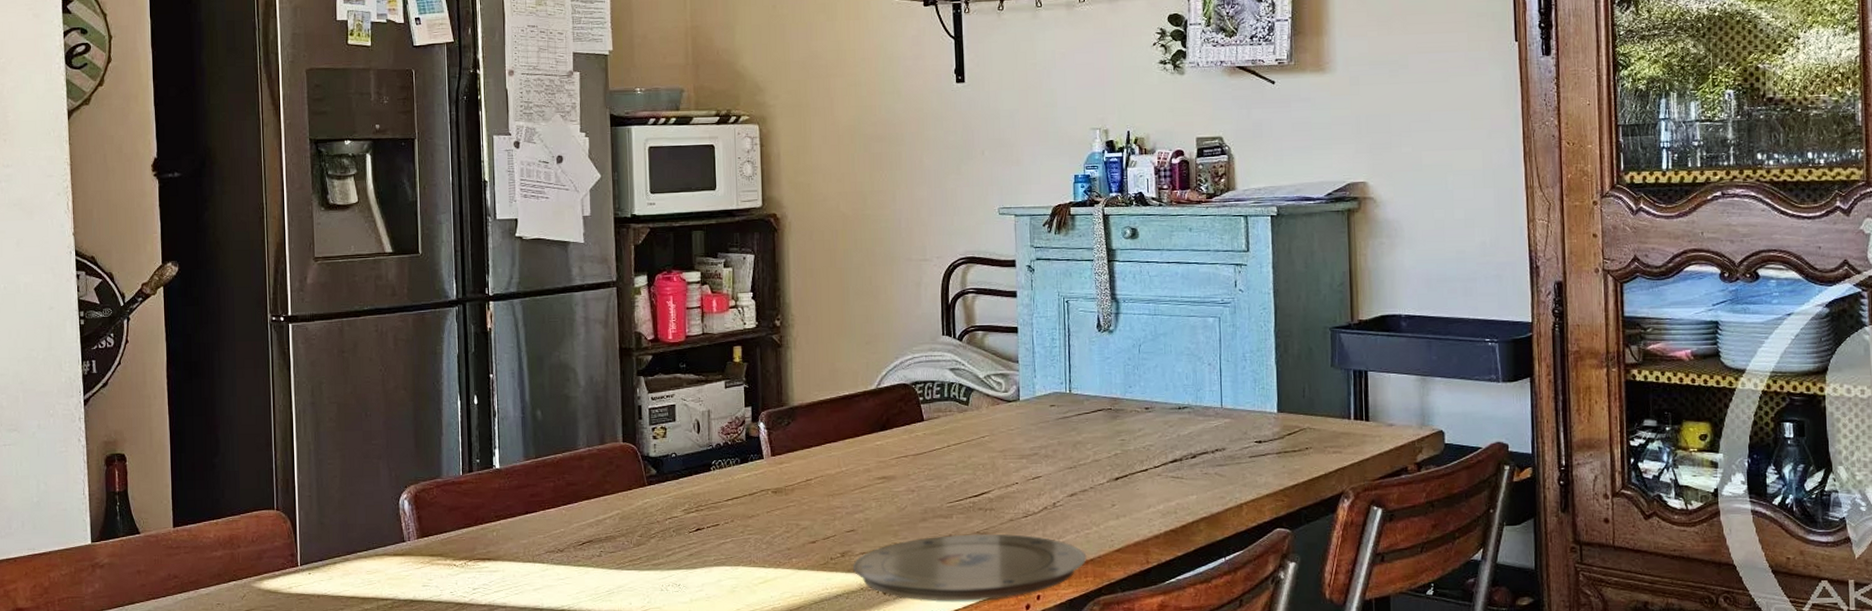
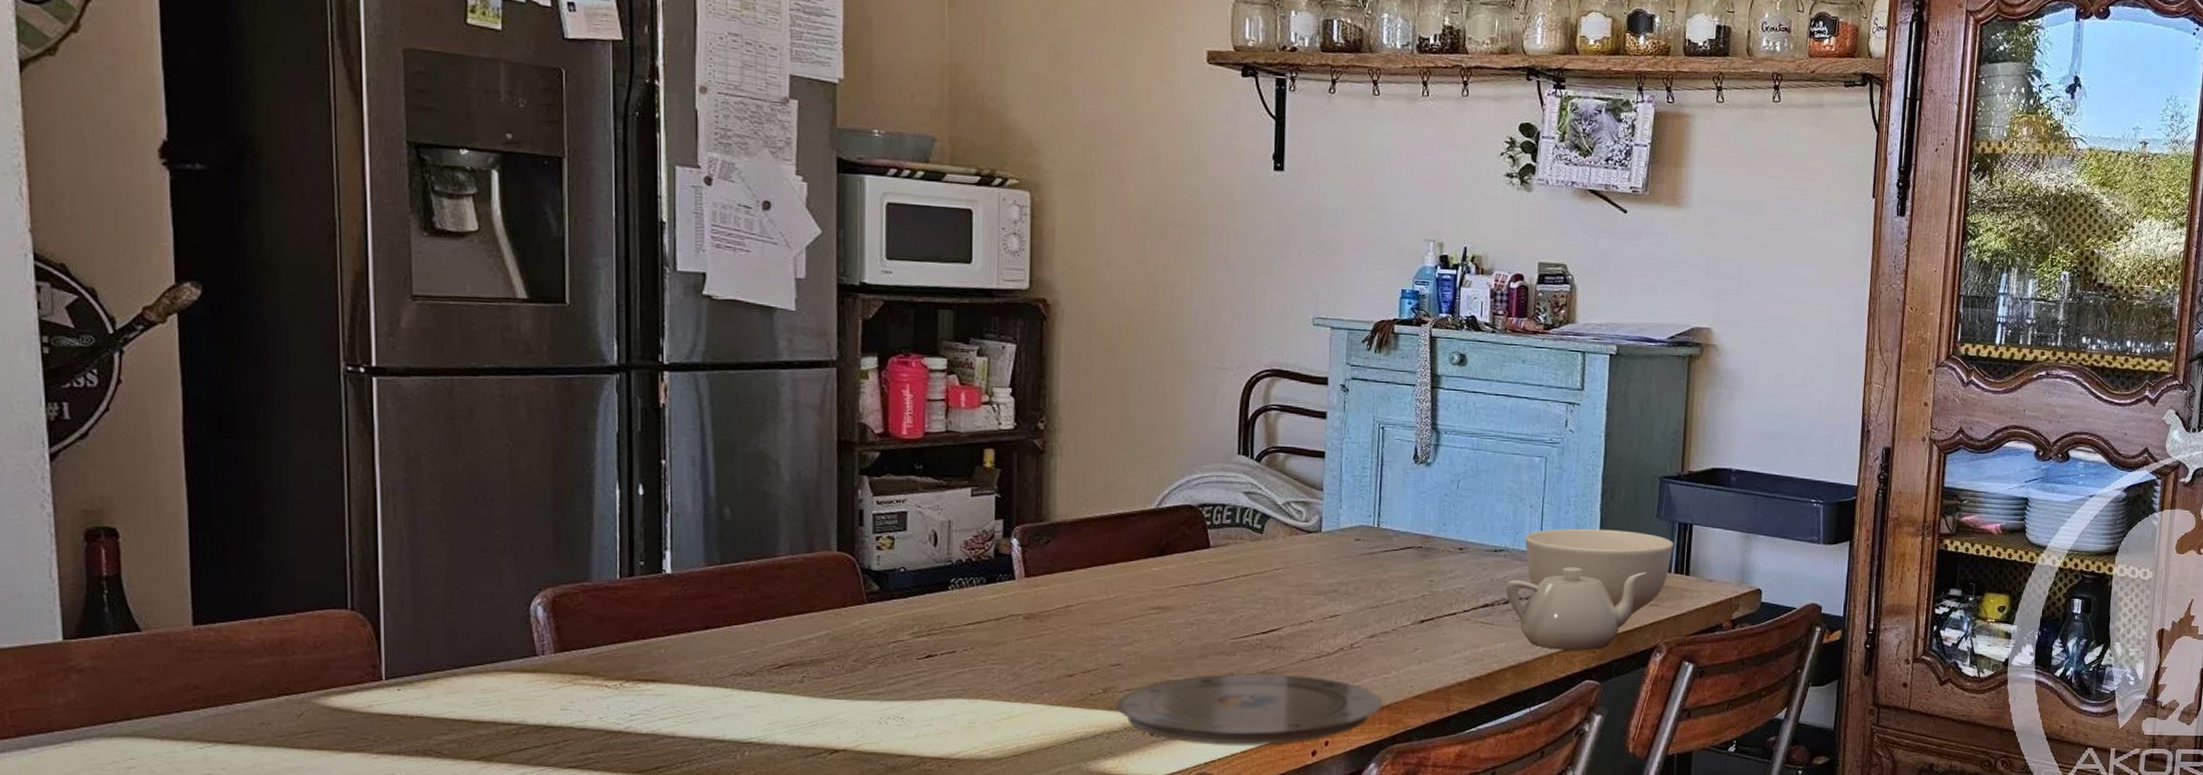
teapot: none [1192,419,1326,500] -> present [1505,567,1647,651]
bowl: none [1206,381,1351,466] -> present [1525,528,1674,618]

